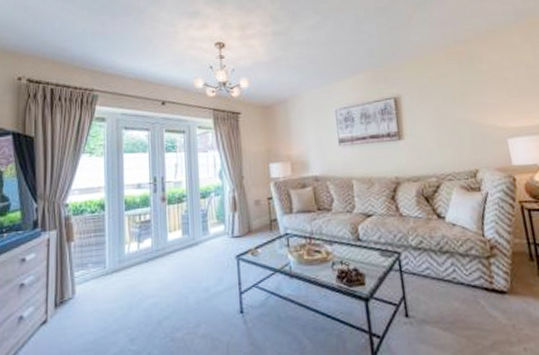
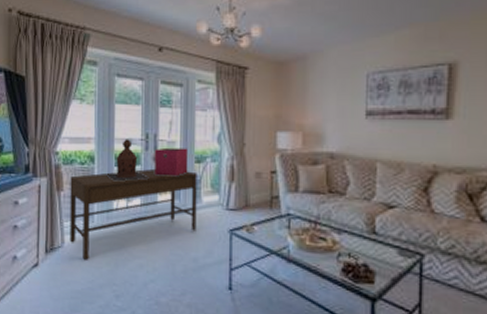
bench: none [81,206,206,308] -> present [70,168,197,260]
lantern: none [118,184,157,225] -> present [107,139,148,182]
storage bin: none [162,186,195,215] -> present [154,147,189,177]

